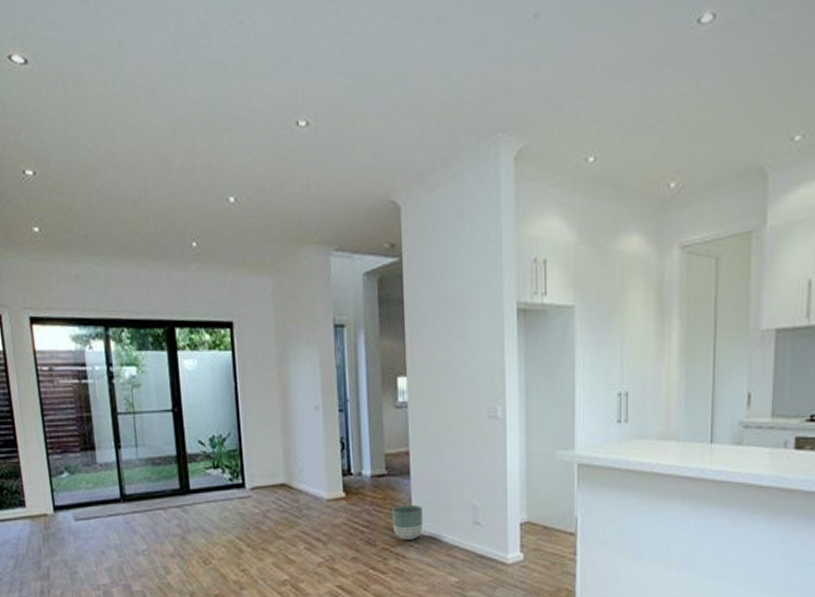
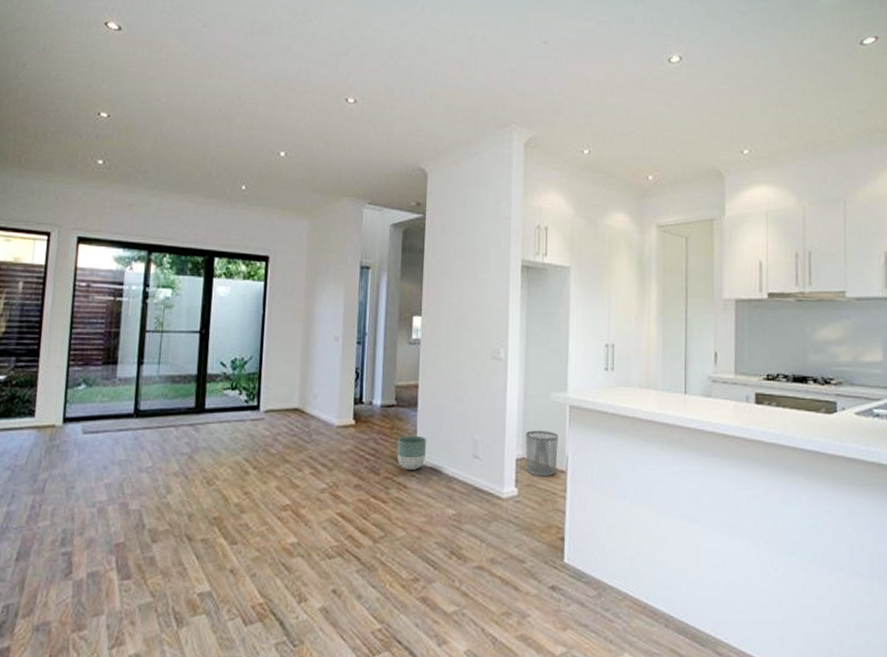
waste bin: none [530,492,566,540] -> present [525,430,558,477]

